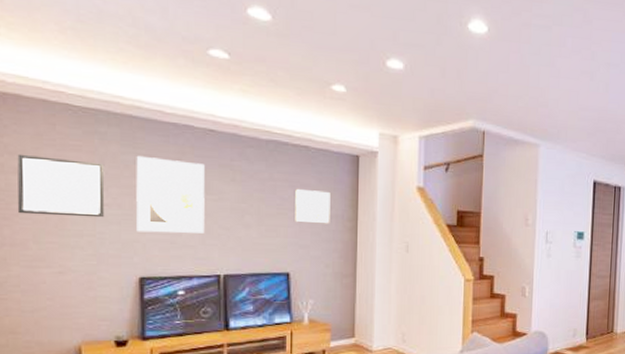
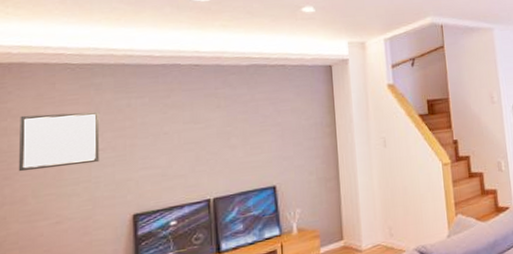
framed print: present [136,155,205,233] -> none [128,96,194,171]
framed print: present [295,188,331,224] -> none [276,102,310,137]

